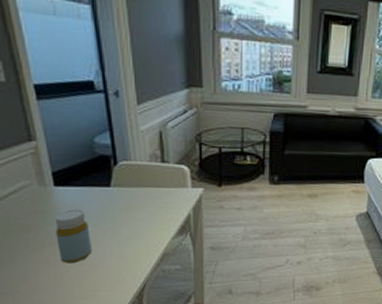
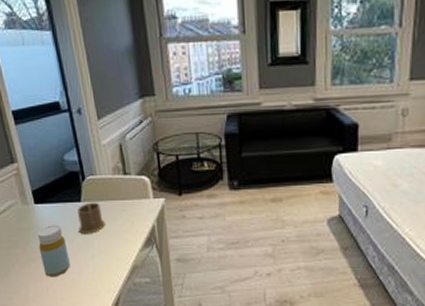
mug: none [105,188,136,220] -> present [77,202,105,234]

